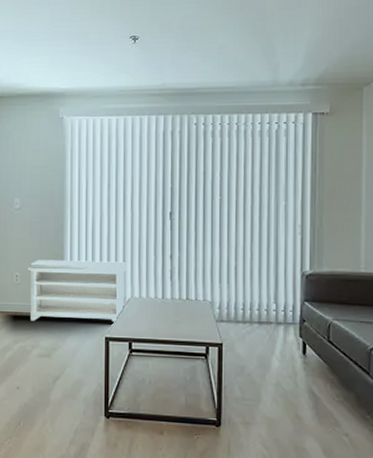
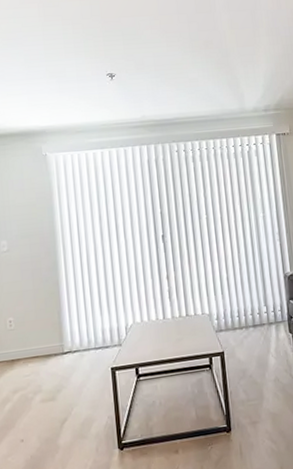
bench: present [27,260,128,323] -> none [21,289,127,366]

